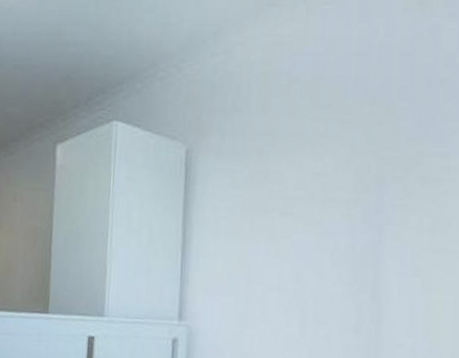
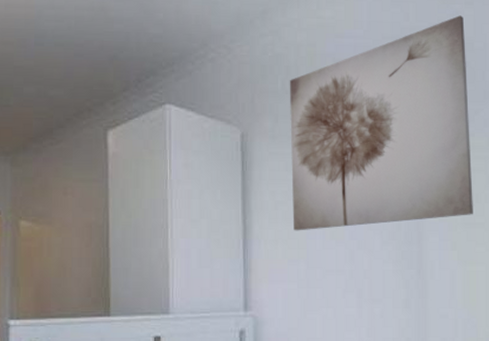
wall art: none [234,29,446,247] -> present [289,15,473,231]

